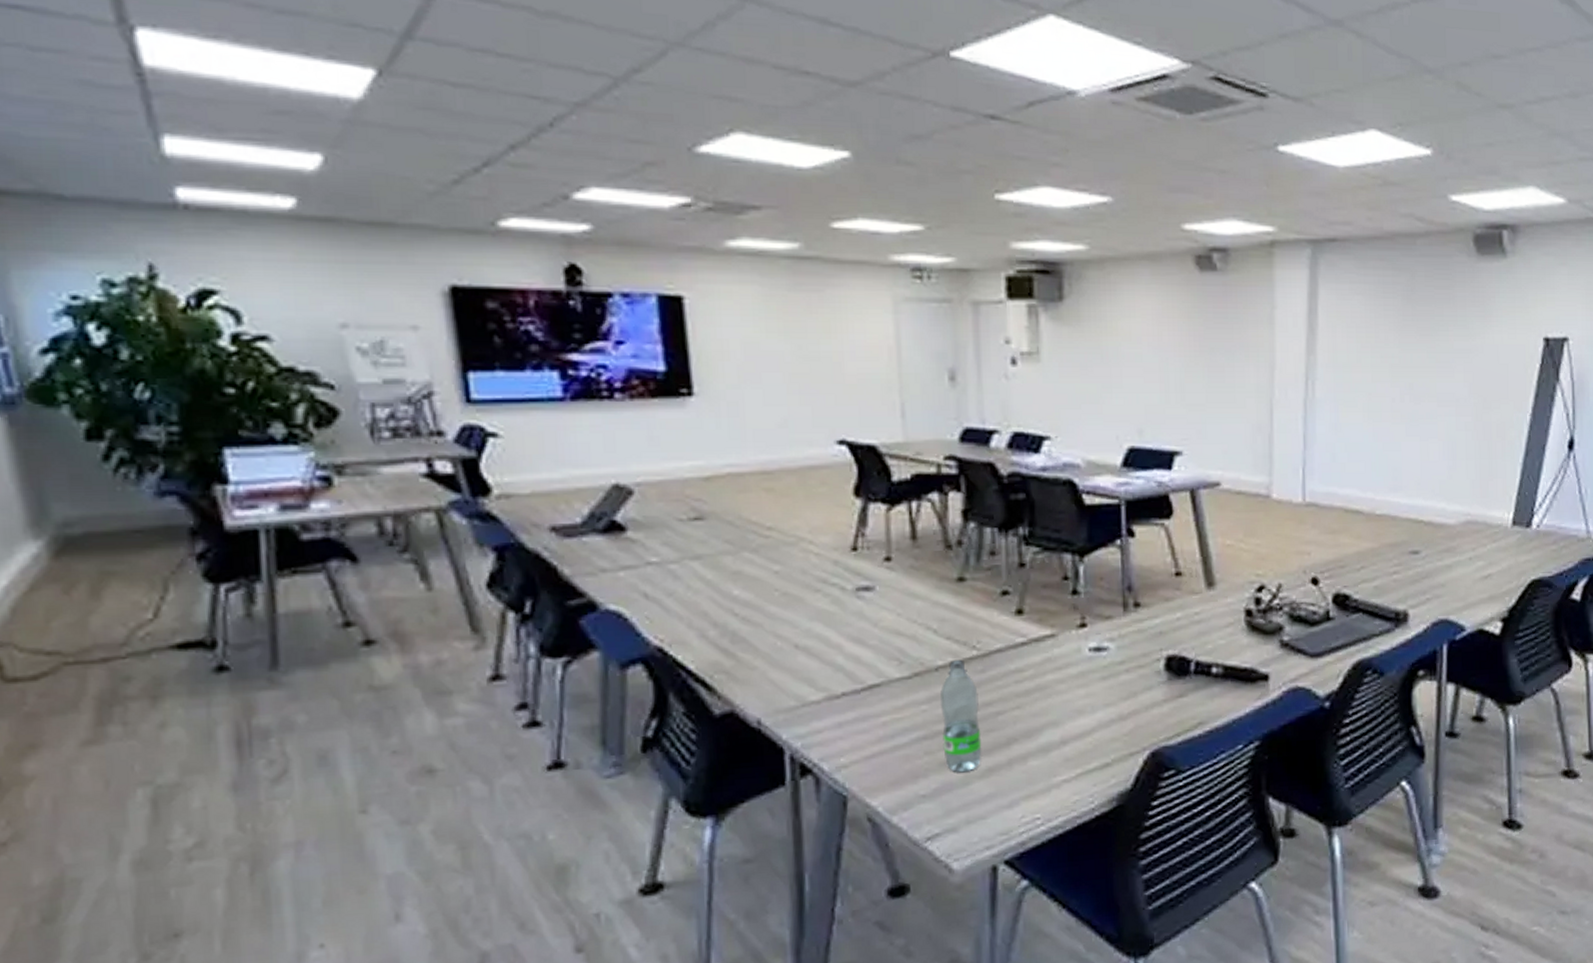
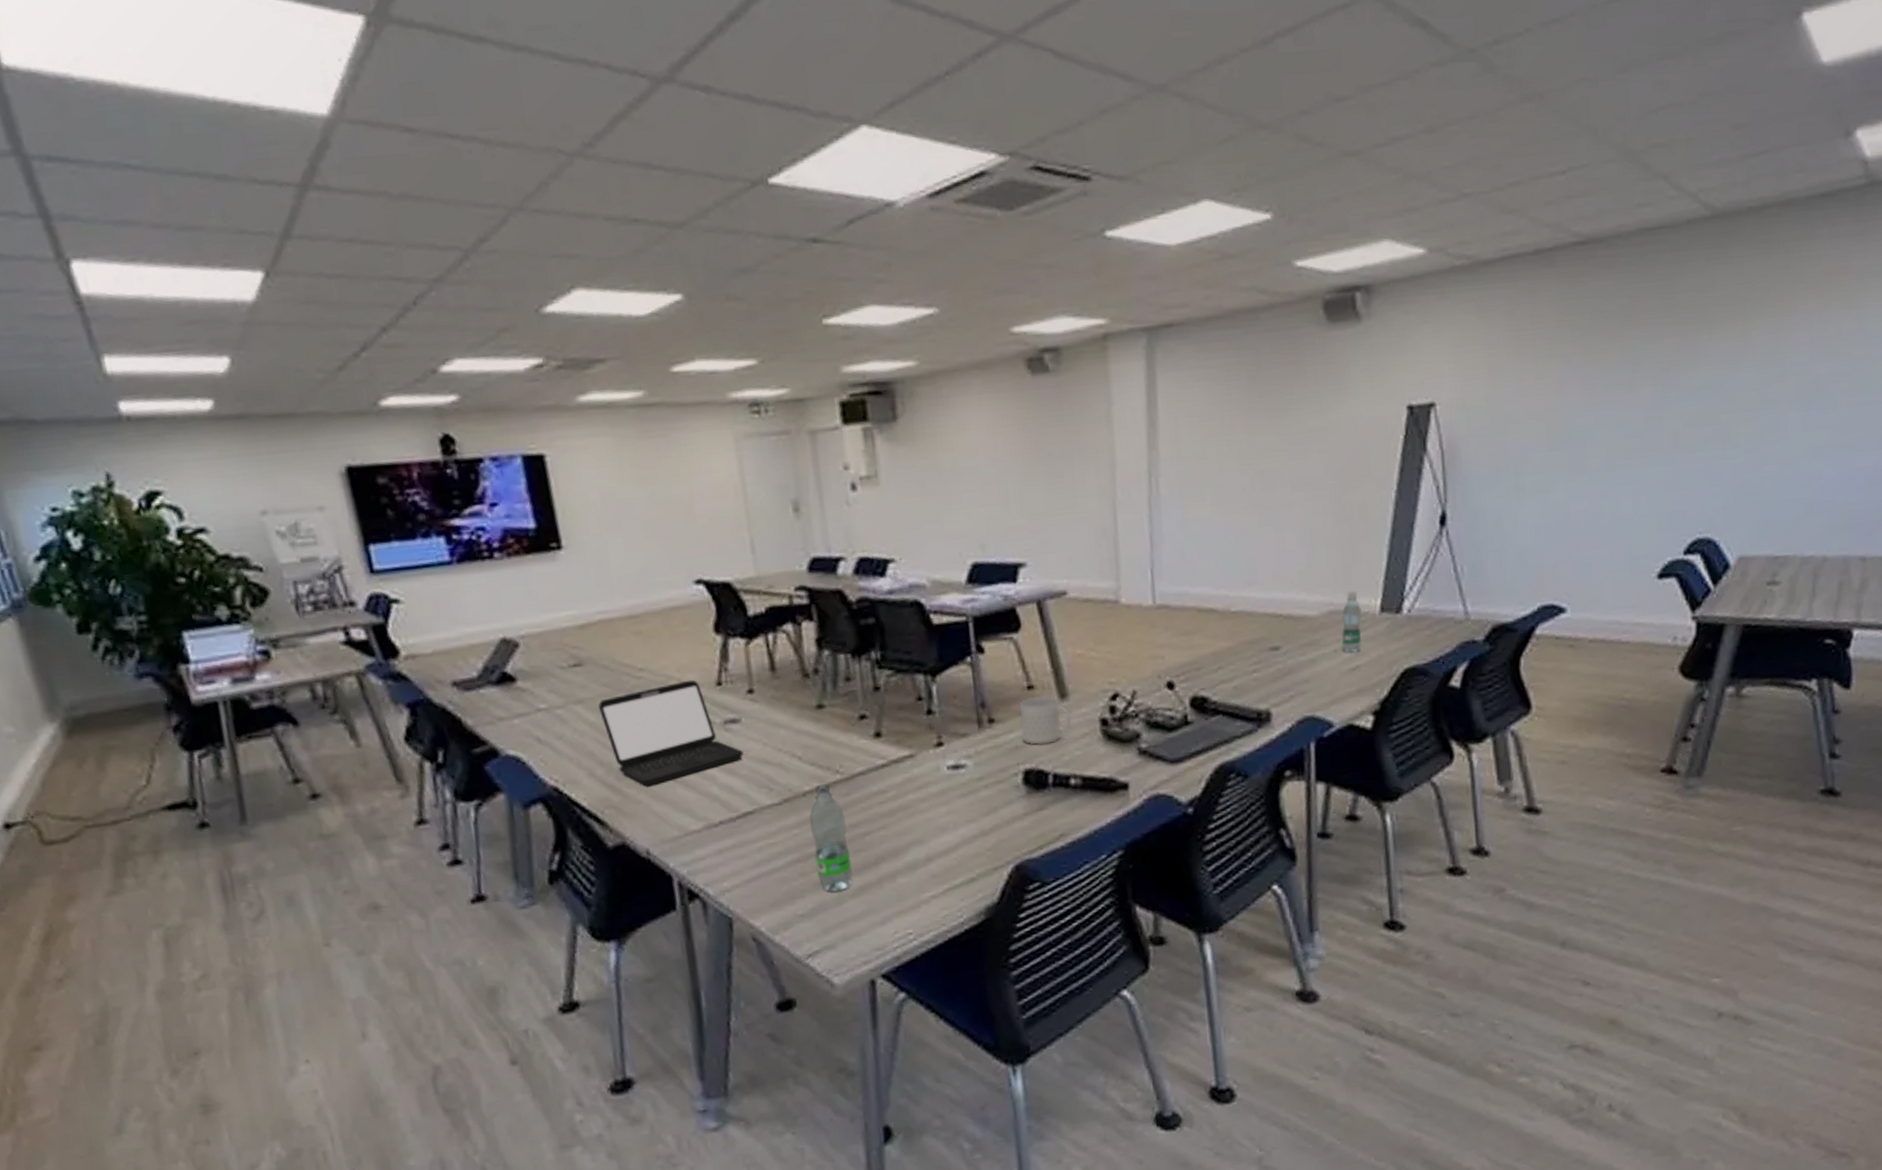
laptop: none [718,542,875,652] -> present [598,680,744,787]
mug: none [1165,583,1217,633] -> present [1018,695,1071,746]
bottle: none [1476,504,1495,562] -> present [1341,591,1362,653]

